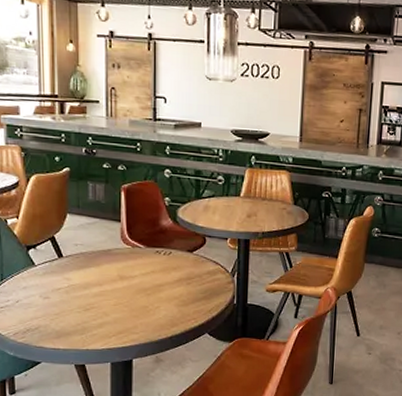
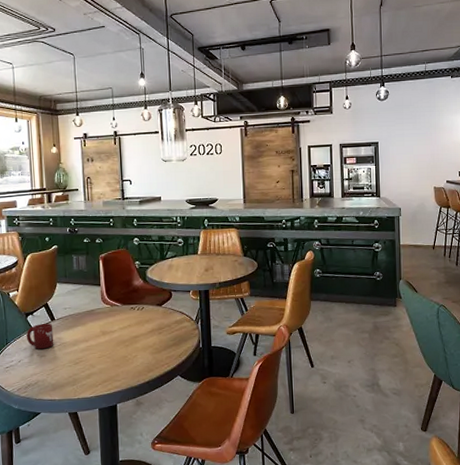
cup: none [26,259,61,290] -> present [26,323,54,349]

